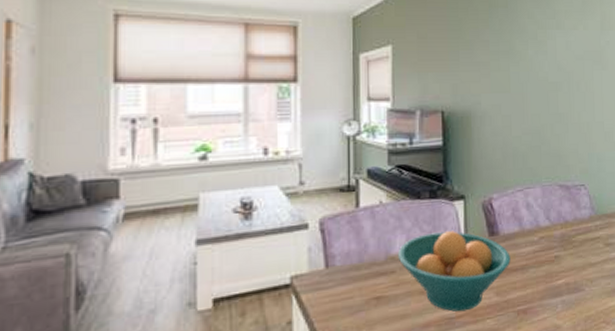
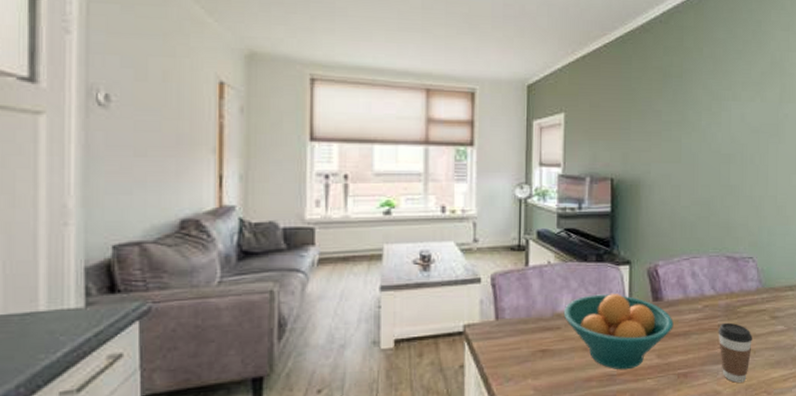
coffee cup: none [555,253,589,315] -> present [718,322,752,383]

